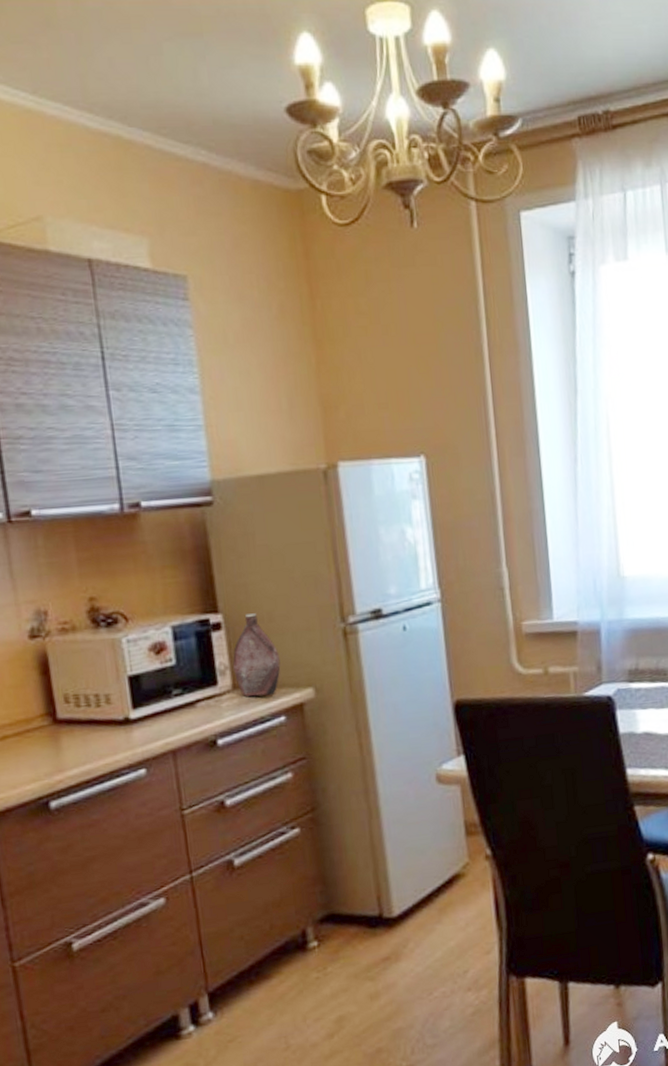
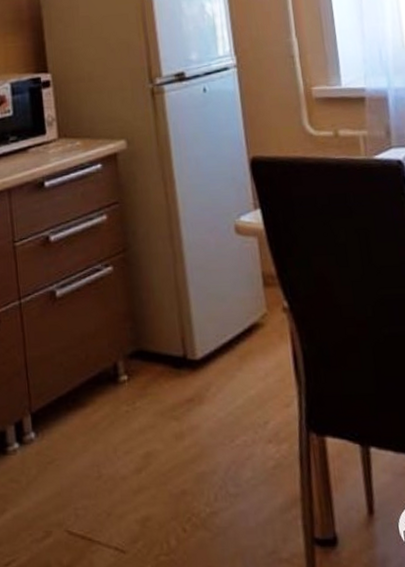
bottle: present [232,613,281,697] -> none [58,74,98,146]

